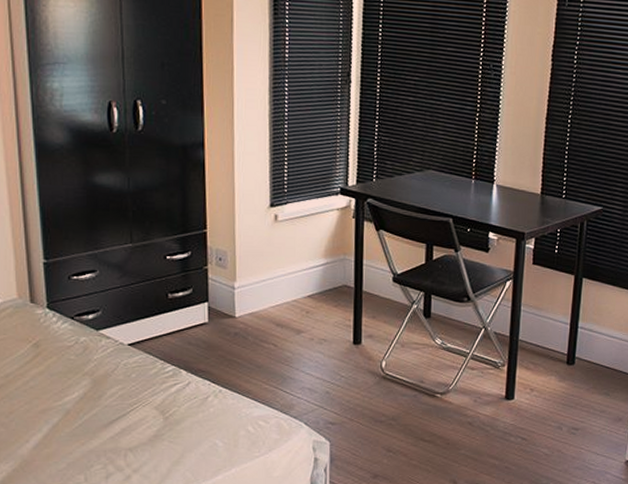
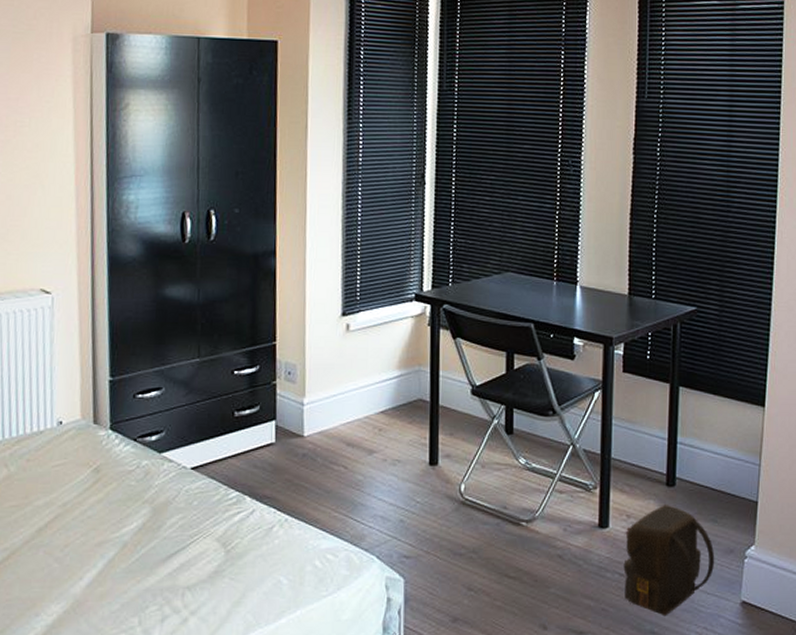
backpack: none [525,379,606,473] -> present [623,503,715,617]

